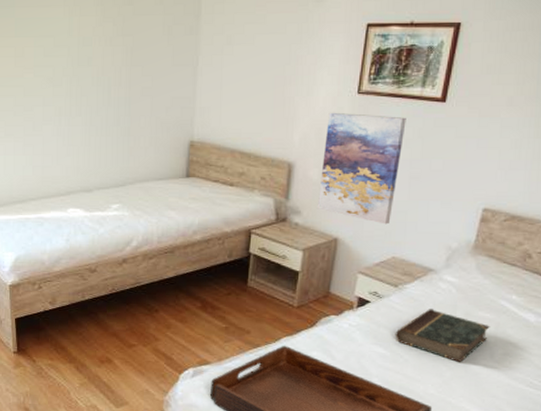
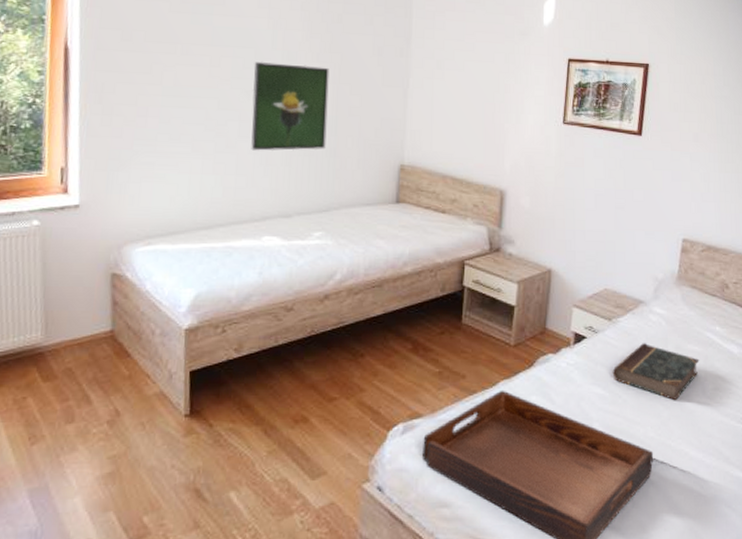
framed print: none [53,48,122,133] -> present [251,61,329,151]
wall art: present [317,112,406,225] -> none [530,140,609,255]

